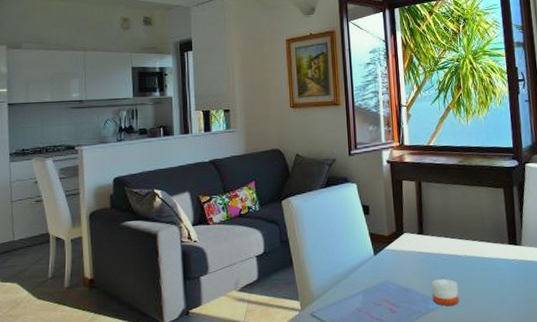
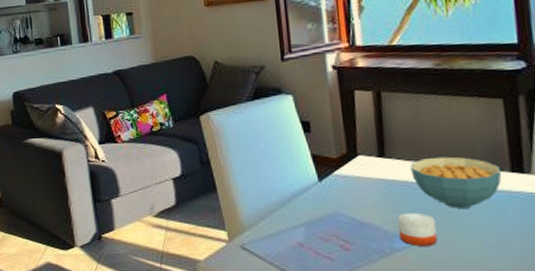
cereal bowl: none [441,233,503,274] -> present [410,156,502,208]

